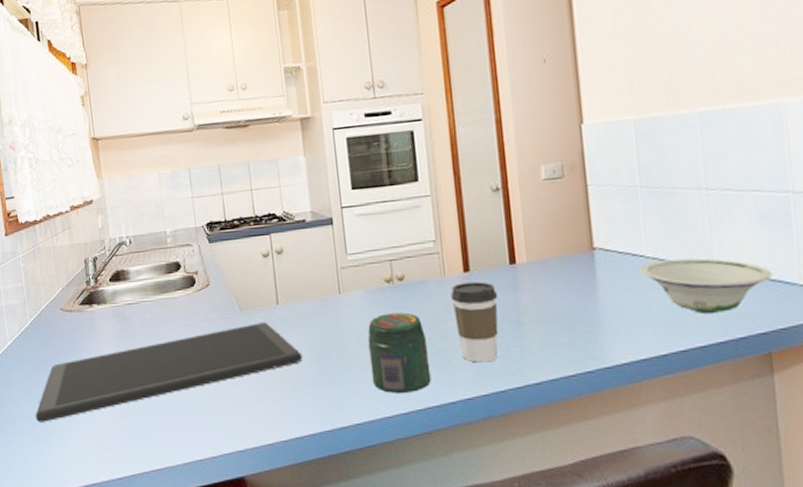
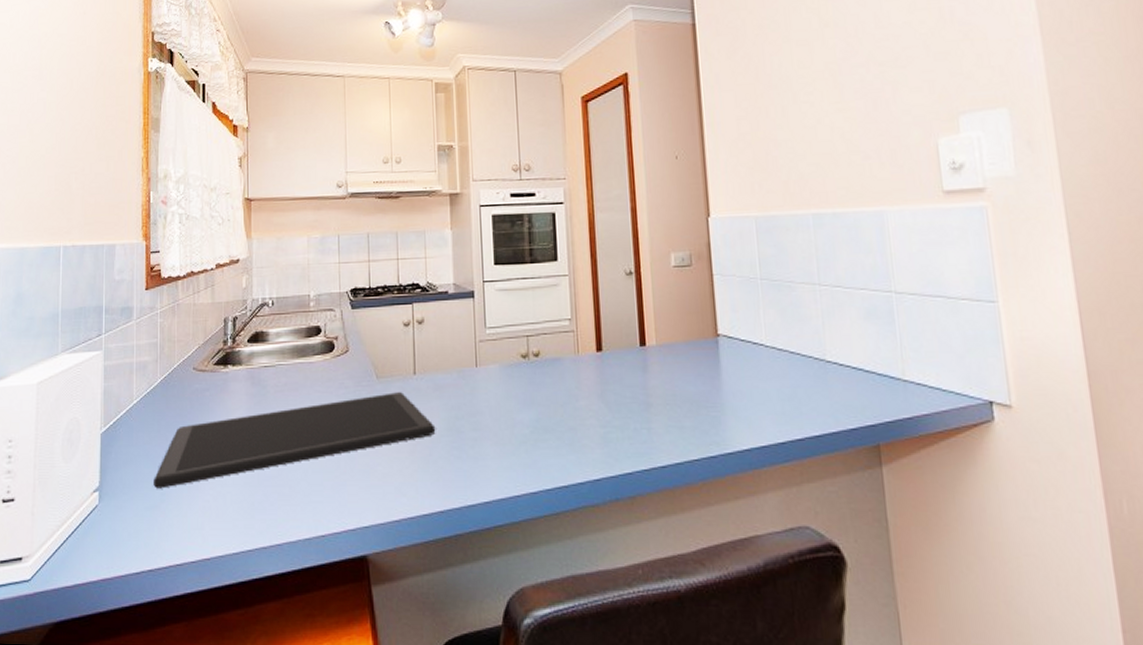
jar: present [367,312,432,393] -> none [501,389,561,471]
coffee cup: present [451,281,499,363] -> none [583,362,628,443]
bowl: present [640,258,773,315] -> none [760,349,879,405]

